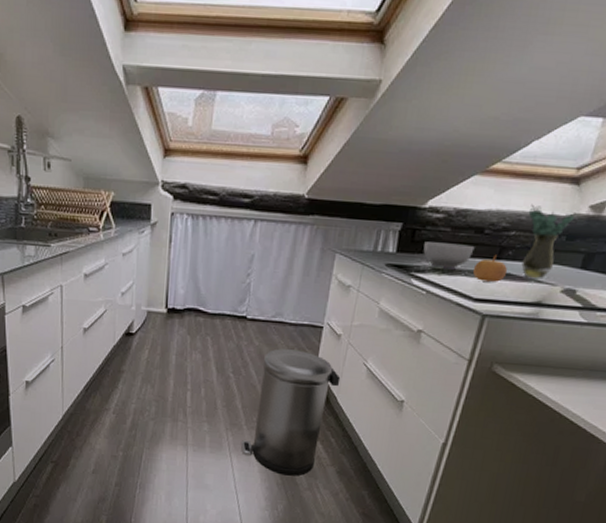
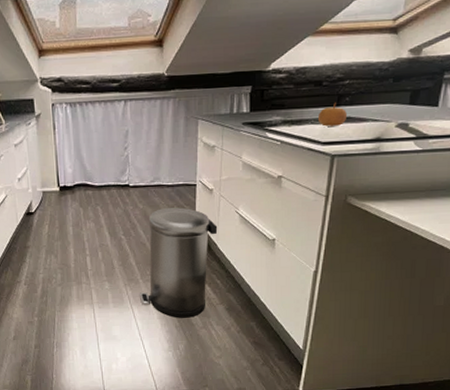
bowl: present [423,241,475,268] -> none [273,97,316,120]
vase: present [521,204,576,278] -> none [357,55,398,118]

